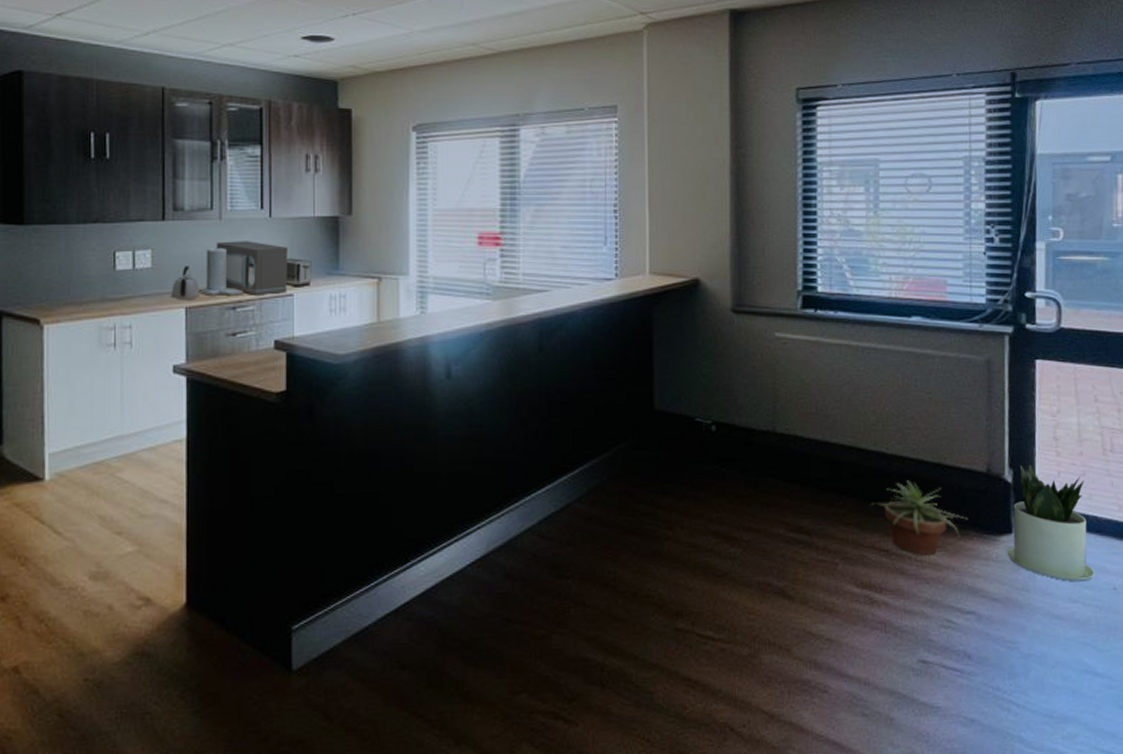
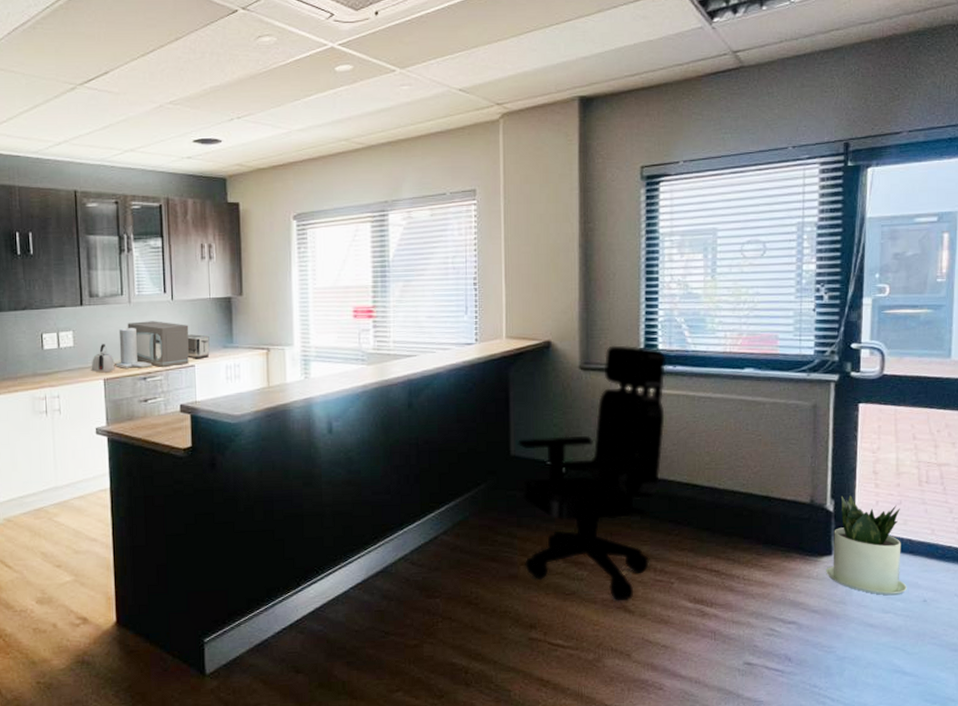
office chair: none [662,286,827,584] -> present [518,345,667,600]
potted plant: present [869,480,968,555] -> none [703,511,792,575]

